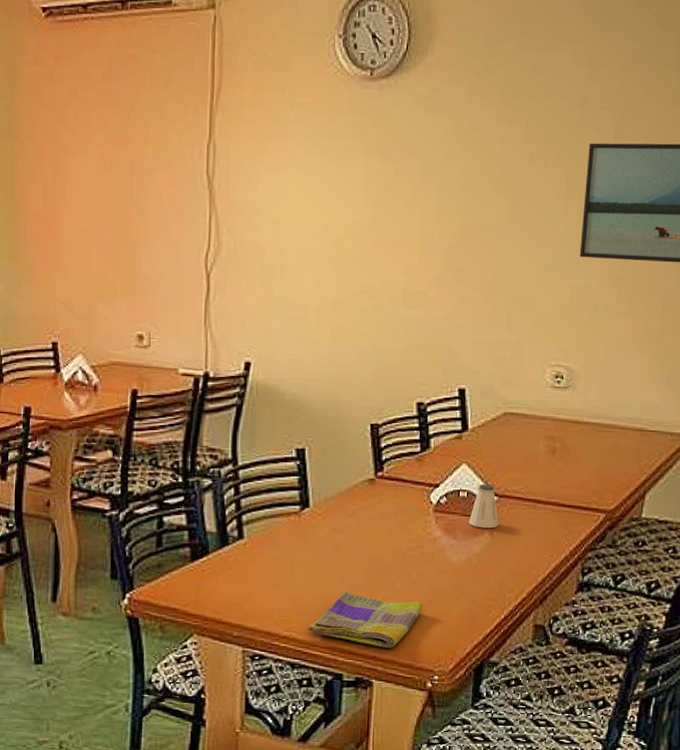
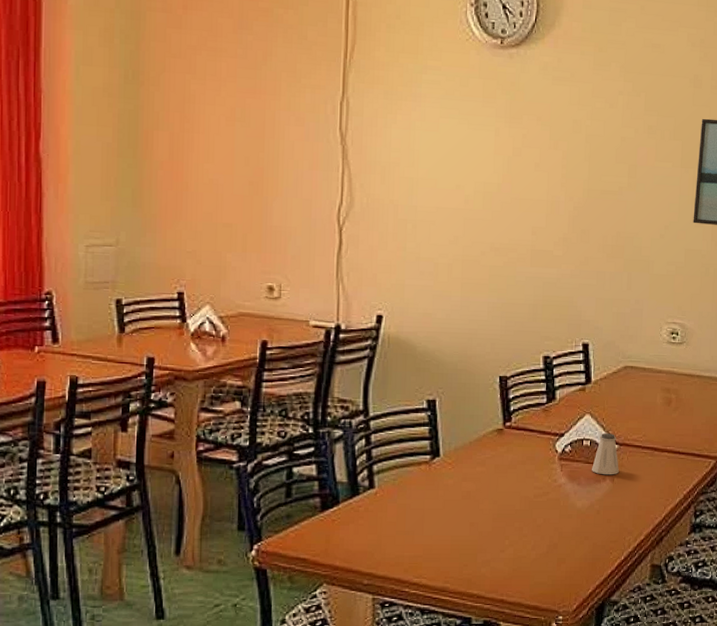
dish towel: present [307,591,423,648] -> none [437,538,549,591]

